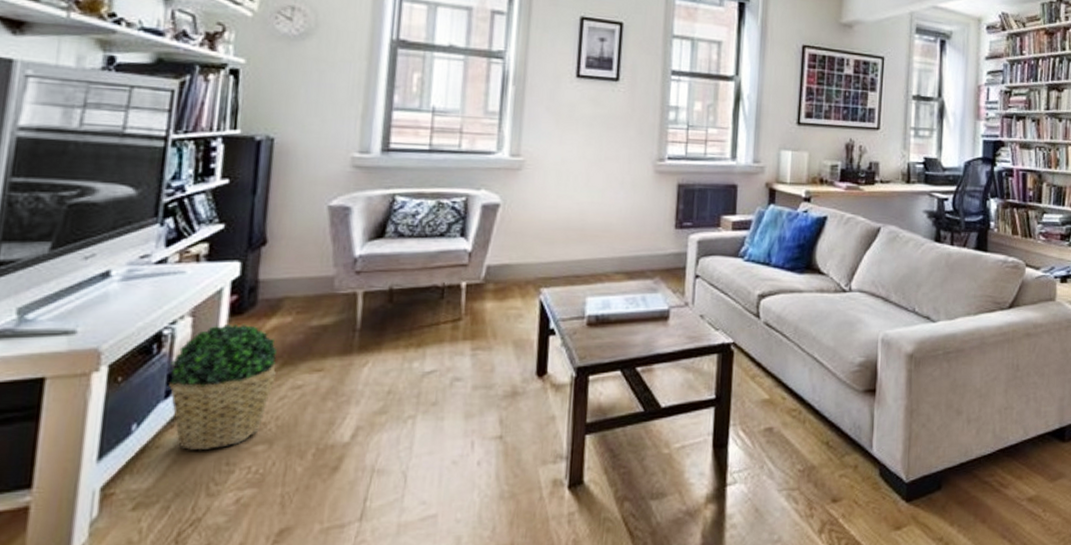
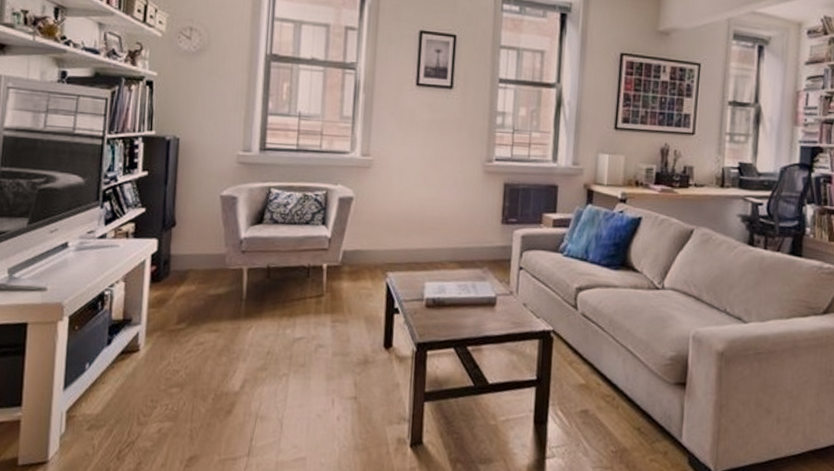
potted plant: present [169,323,278,451] -> none [110,289,186,389]

